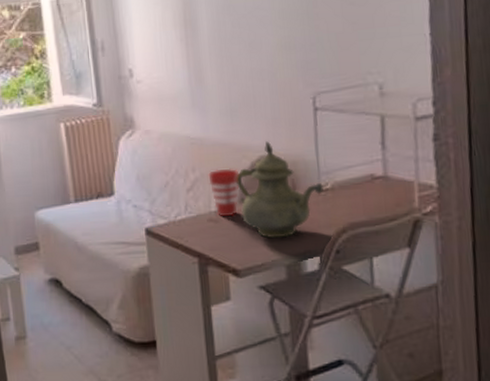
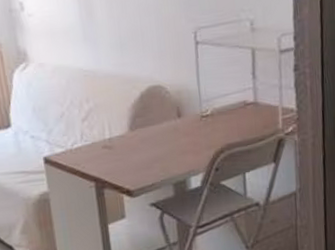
cup: present [208,168,240,217] -> none [101,98,131,144]
teapot: present [236,141,325,238] -> none [127,73,205,161]

